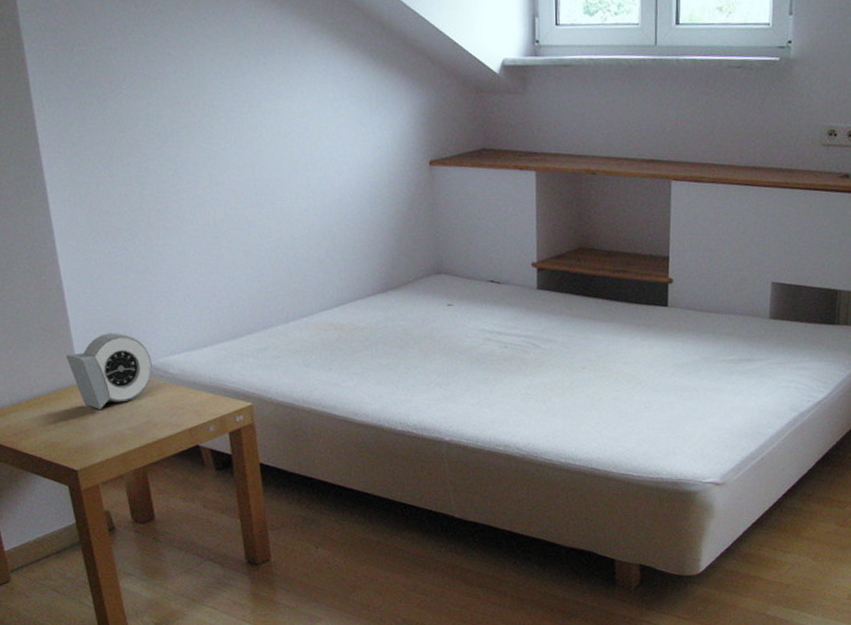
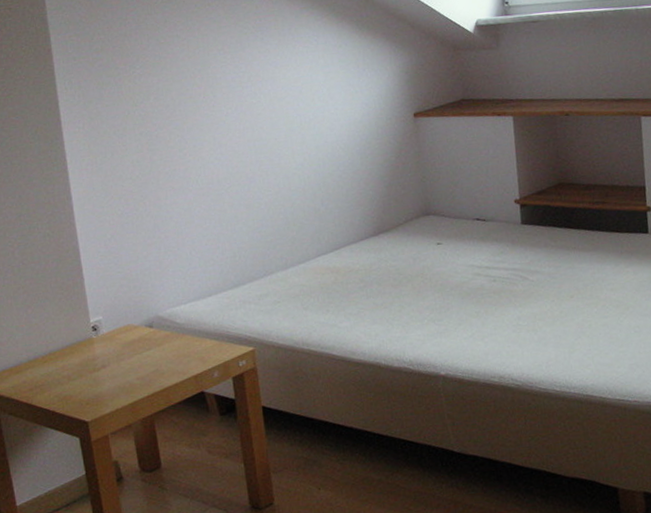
alarm clock: present [65,333,153,409] -> none [80,287,160,361]

